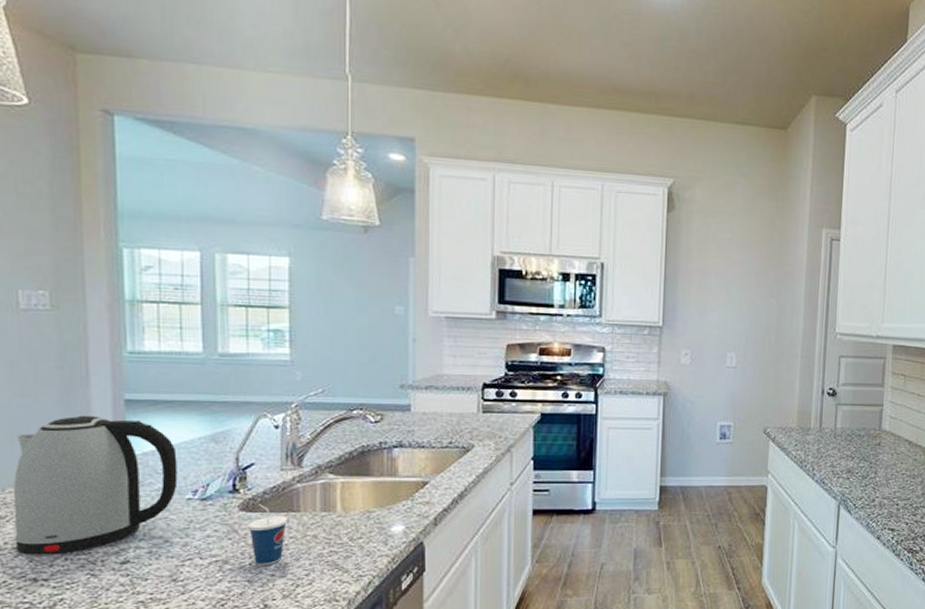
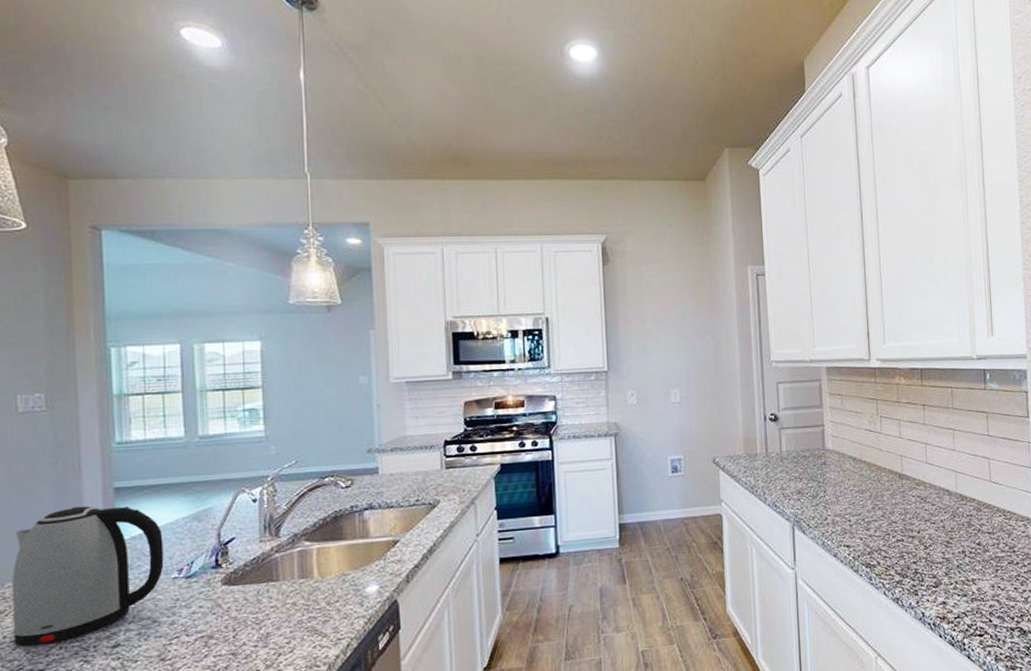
cup: present [247,503,289,566] -> none [230,576,269,638]

